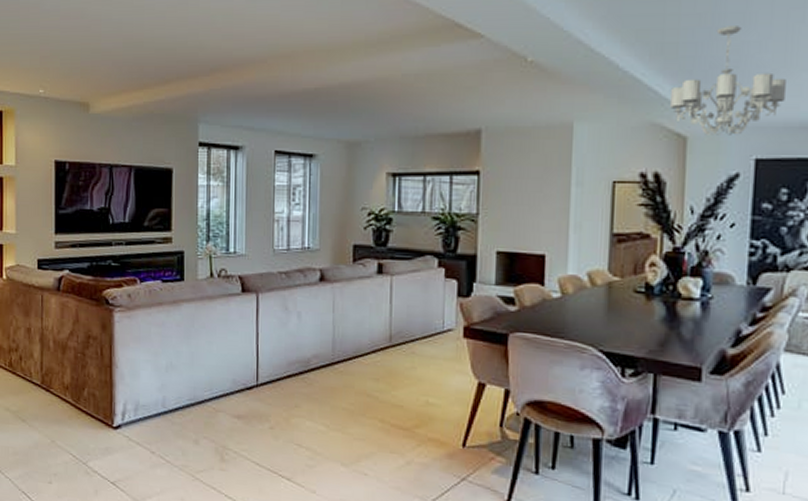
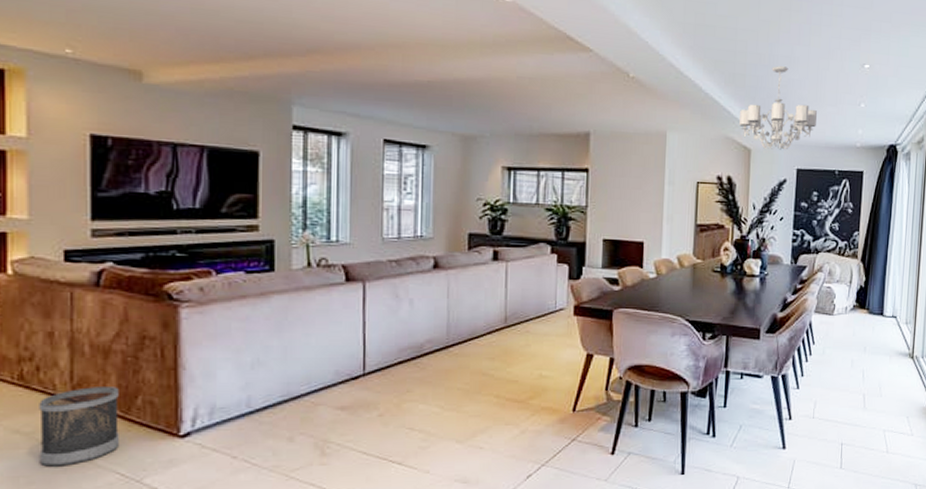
wastebasket: none [21,377,72,443] -> present [39,387,119,467]

